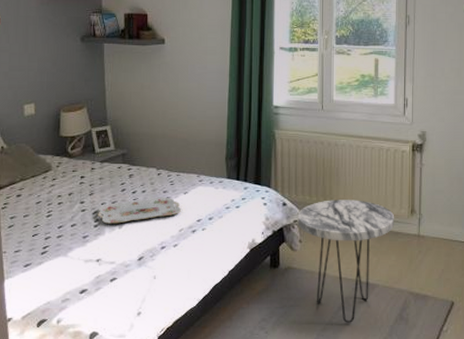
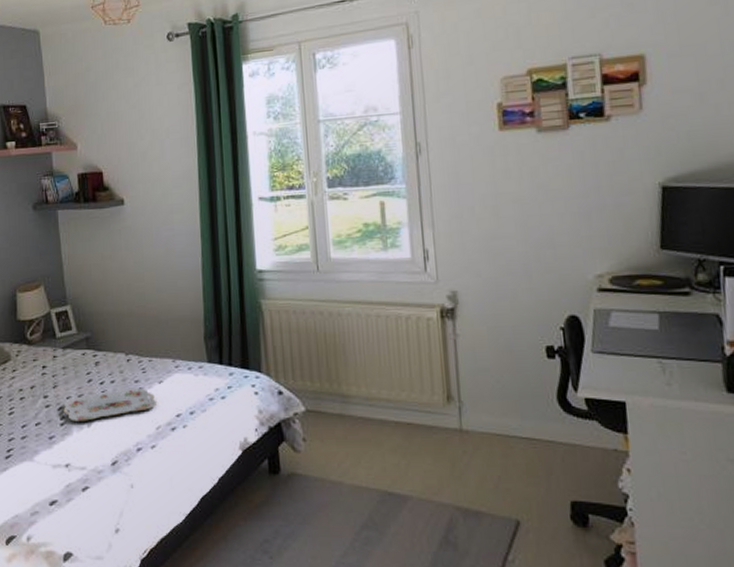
side table: present [297,200,395,323] -> none [298,384,427,547]

